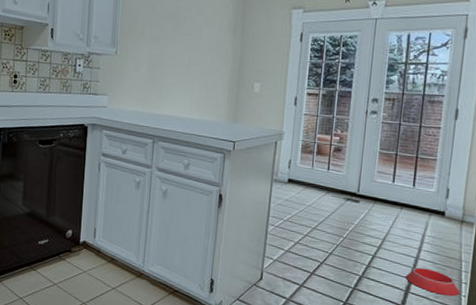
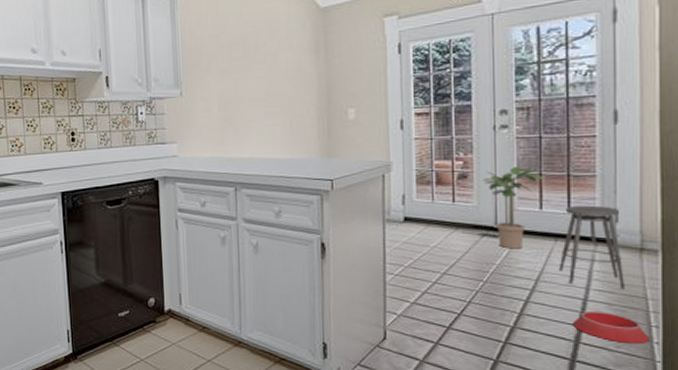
potted plant: none [353,146,398,213] -> present [483,165,544,249]
stool: none [400,182,451,252] -> present [558,205,626,290]

